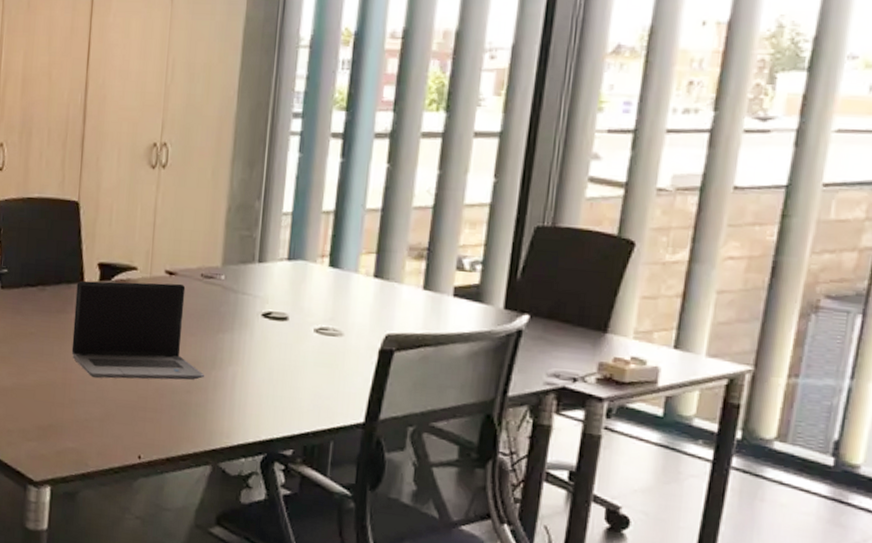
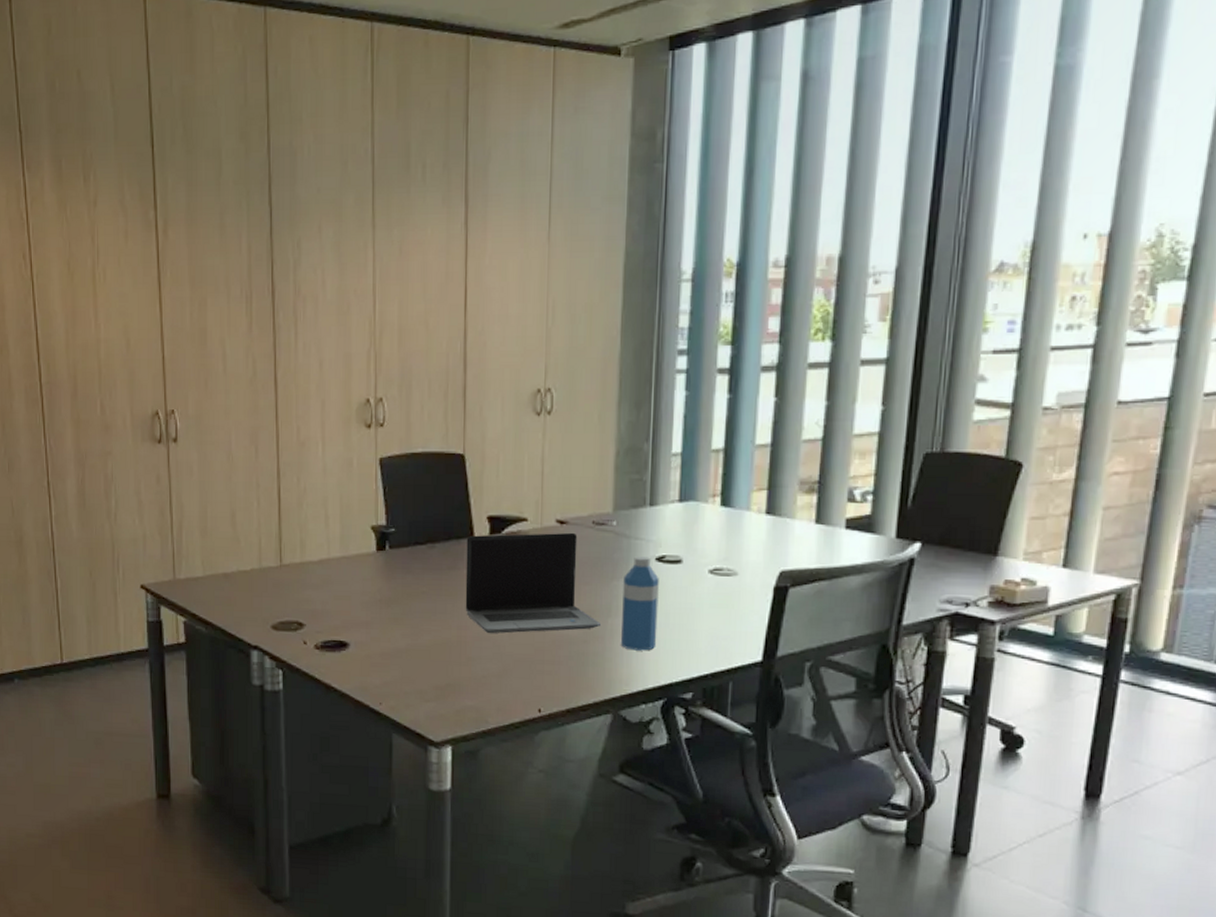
water bottle: none [223,311,265,405] -> present [620,556,659,651]

